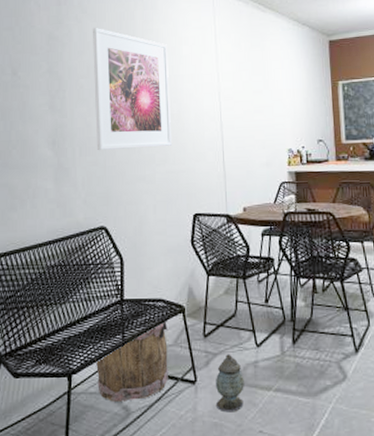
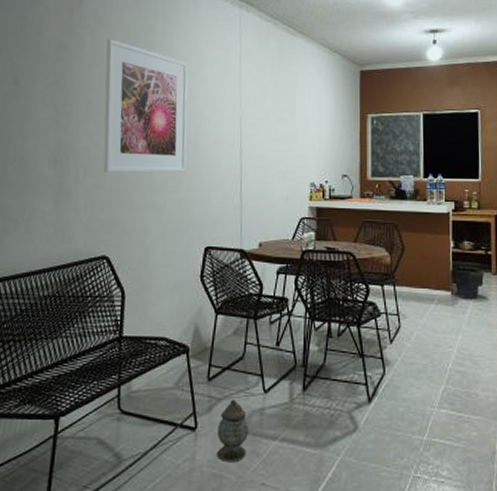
bucket: present [95,321,168,402] -> none [86,362,170,448]

